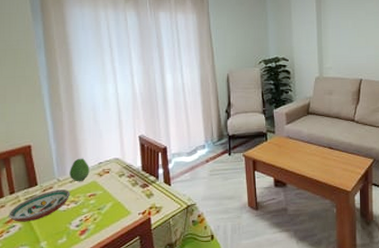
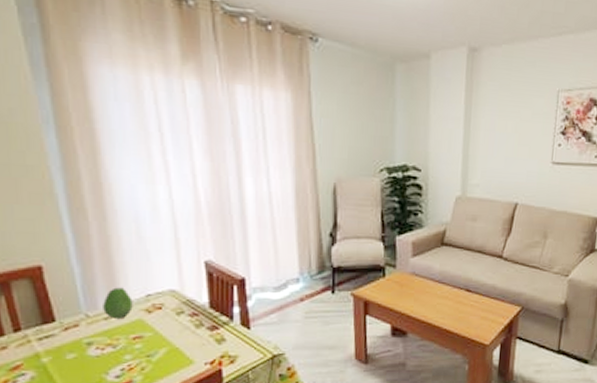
decorative bowl: present [7,189,71,222] -> none [12,328,106,369]

